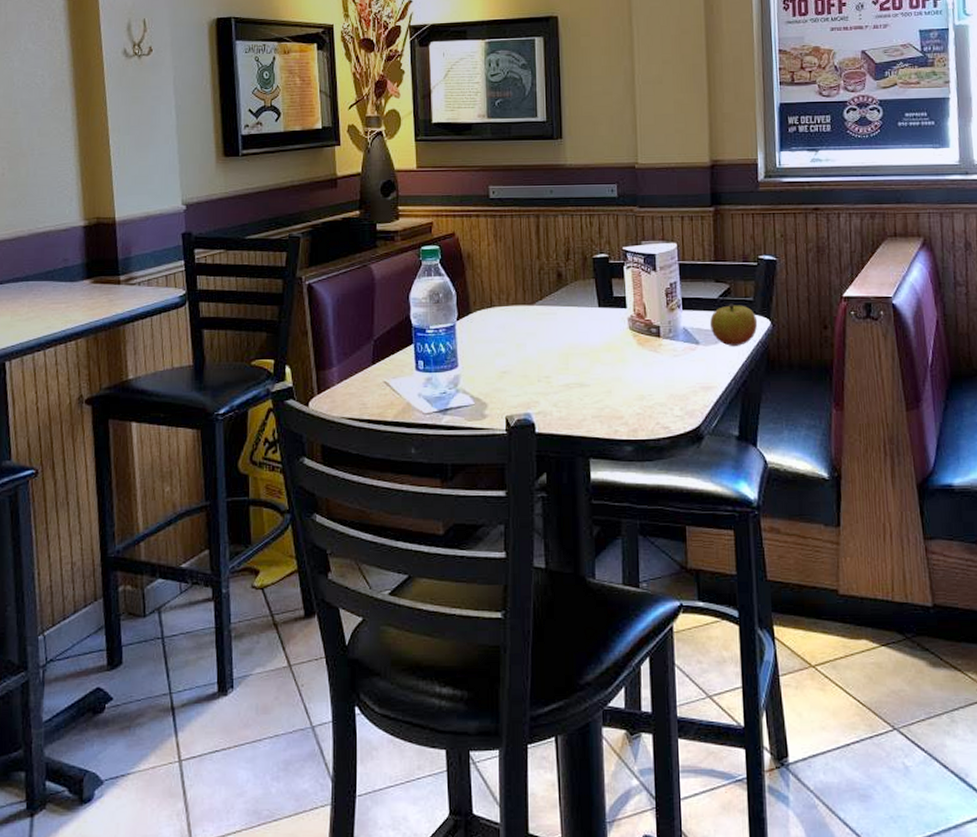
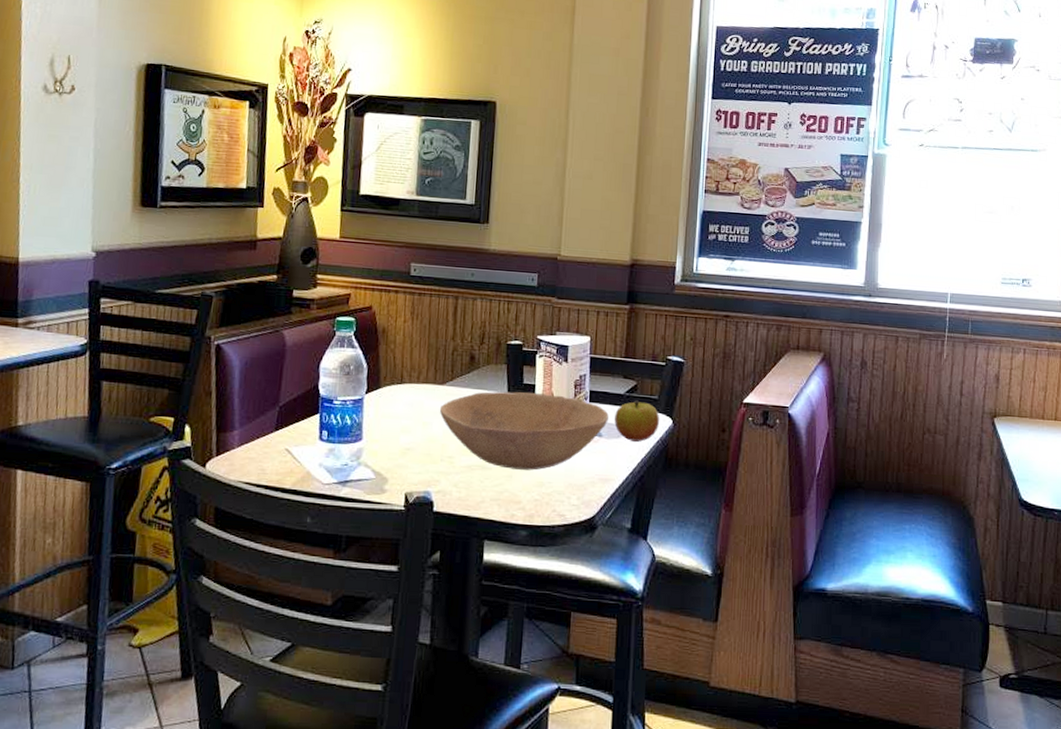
bowl: none [531,305,704,384] -> present [439,391,609,470]

